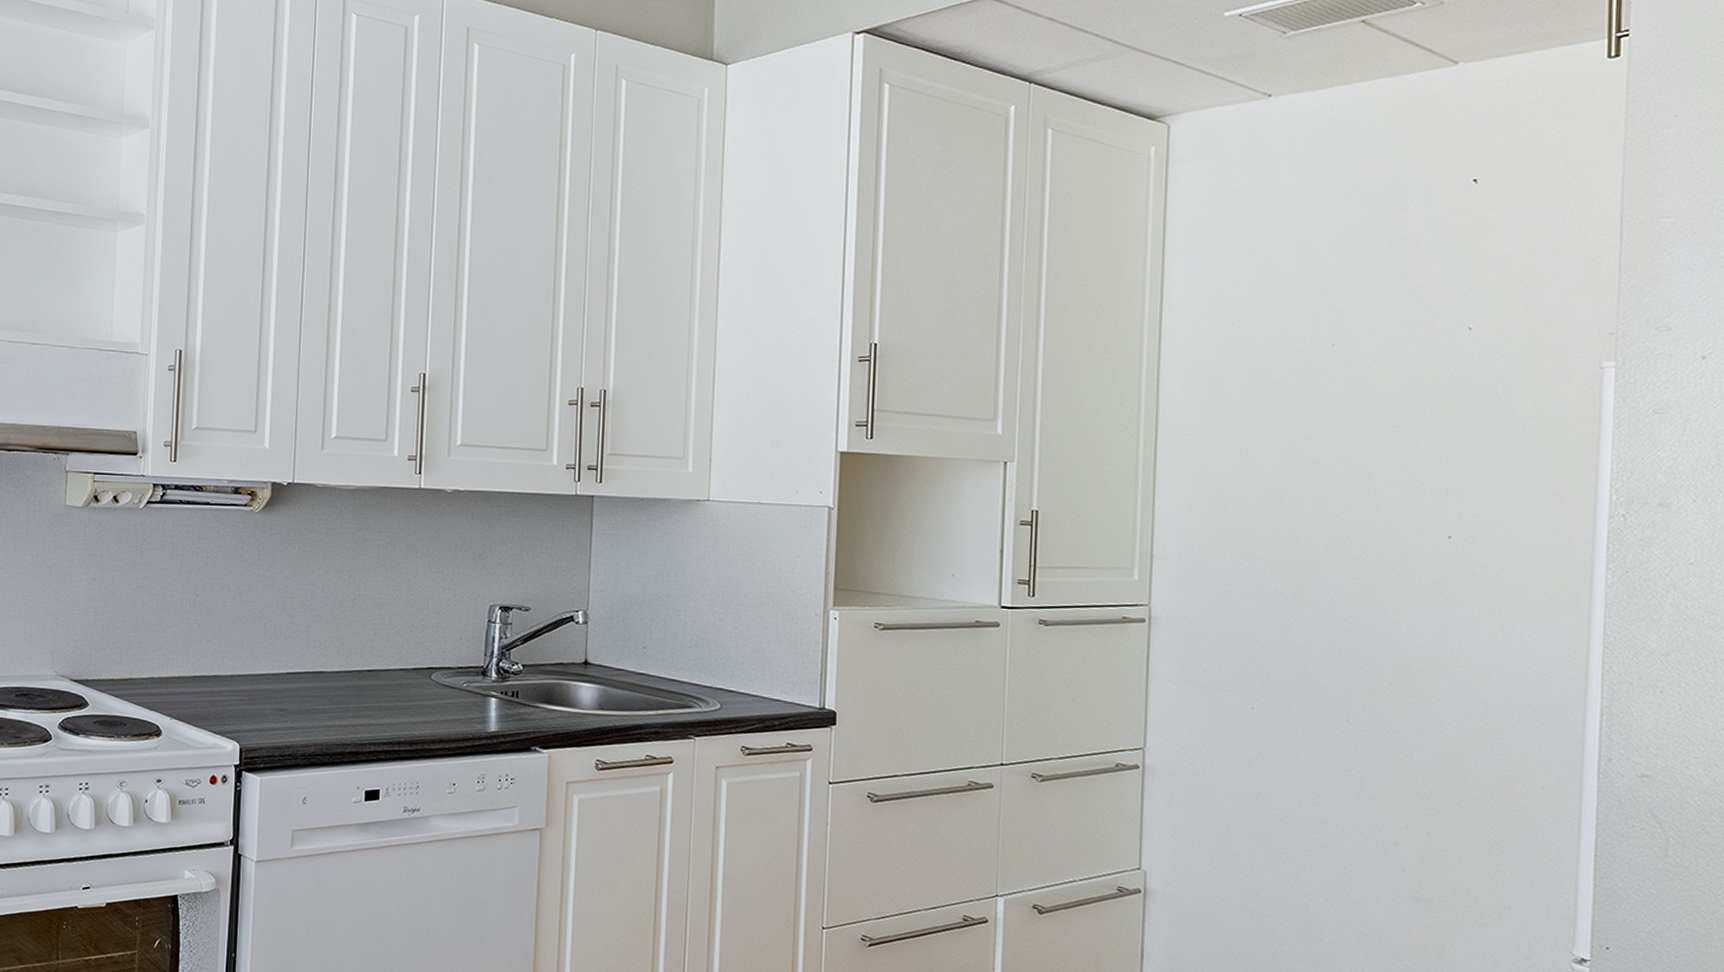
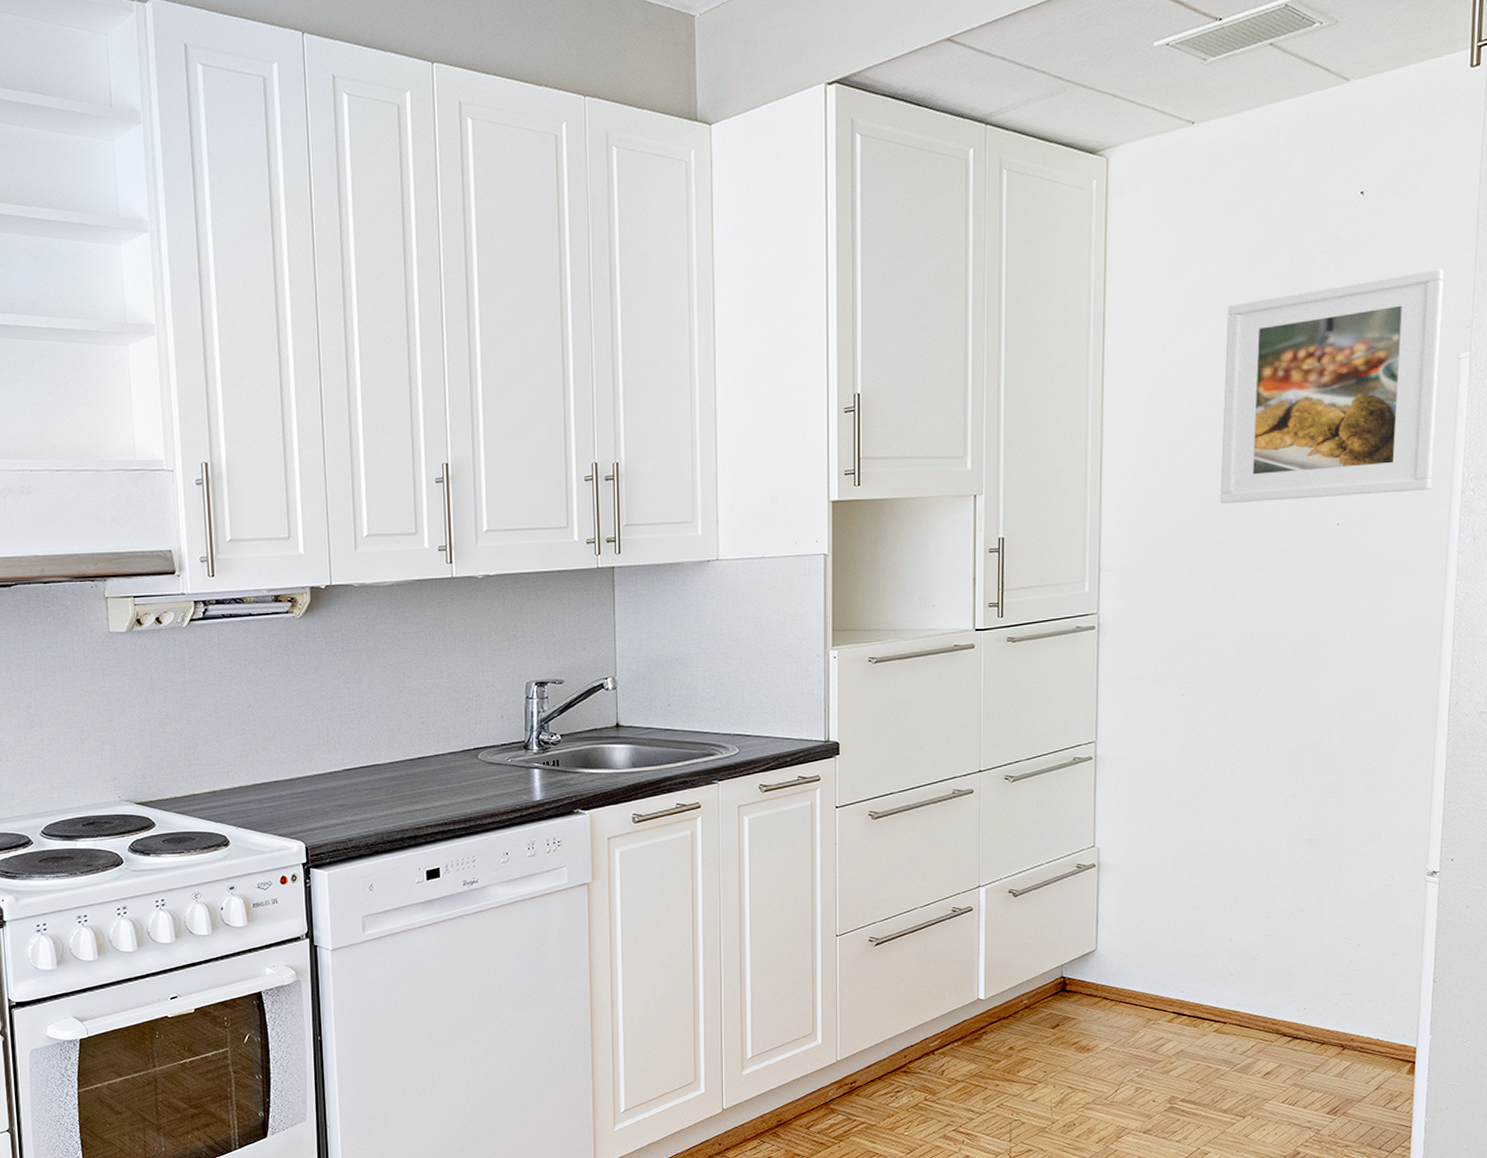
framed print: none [1301,267,1580,510] -> present [1220,268,1444,504]

